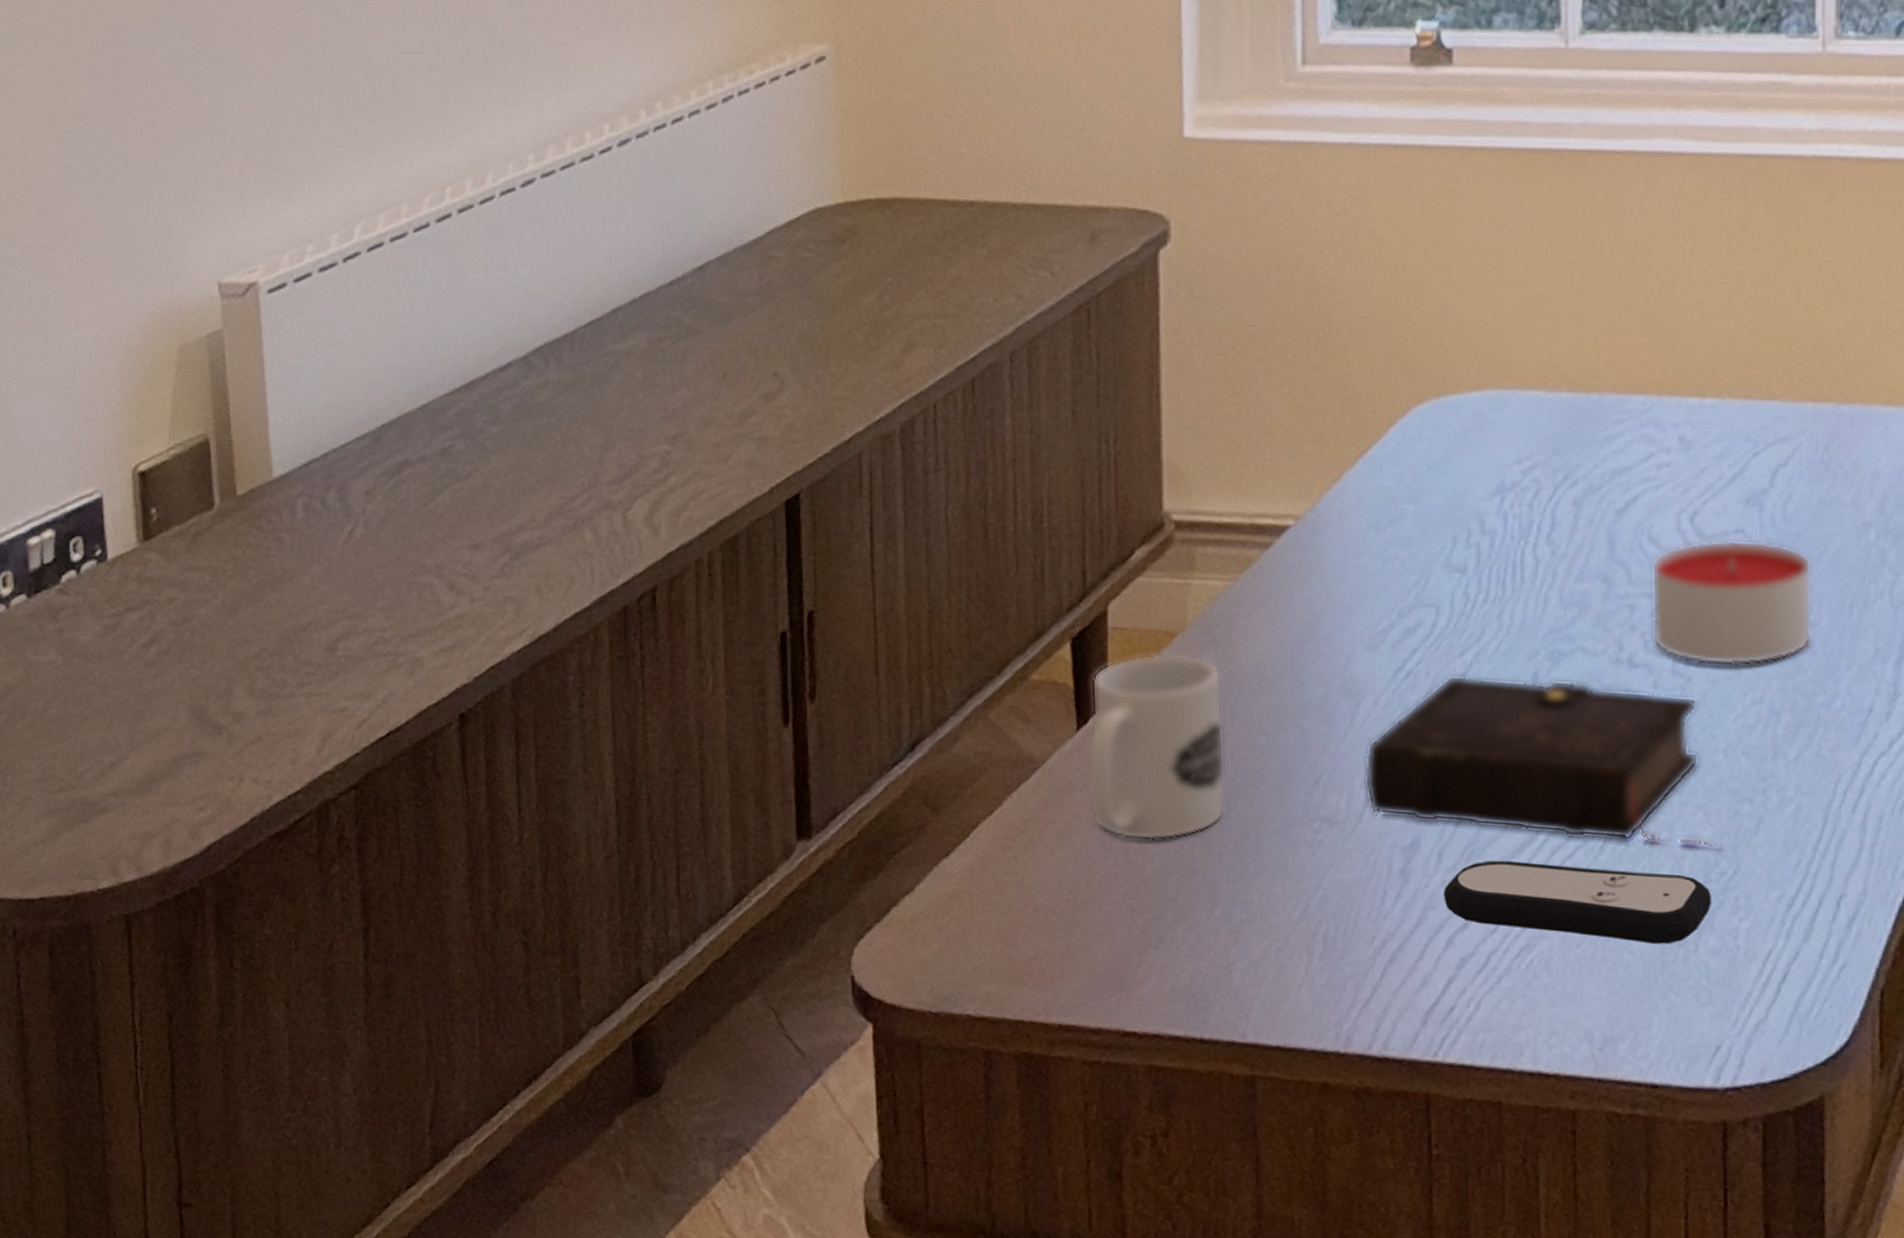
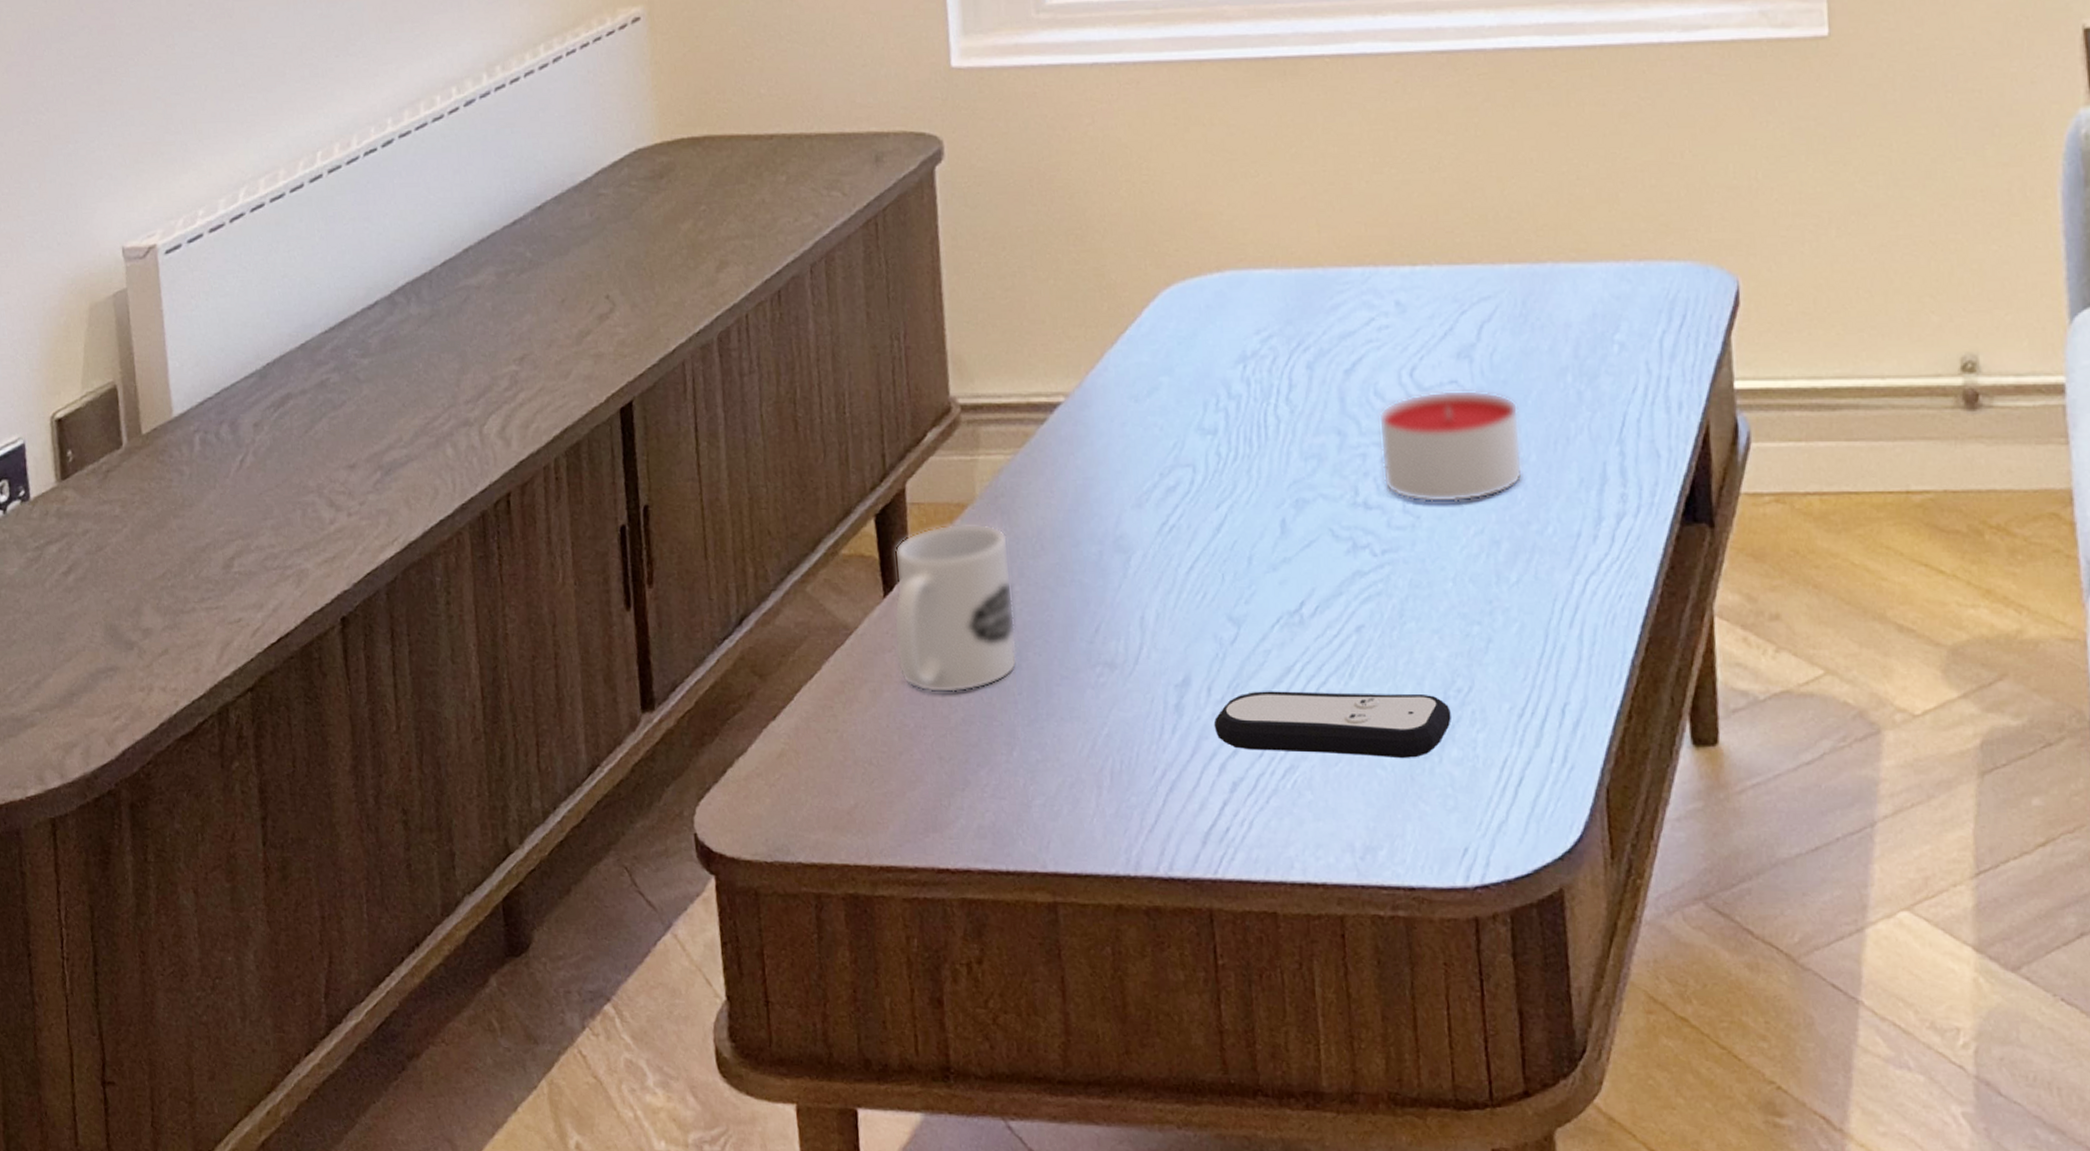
book: present [1364,675,1724,847] -> none [1138,525,1459,667]

